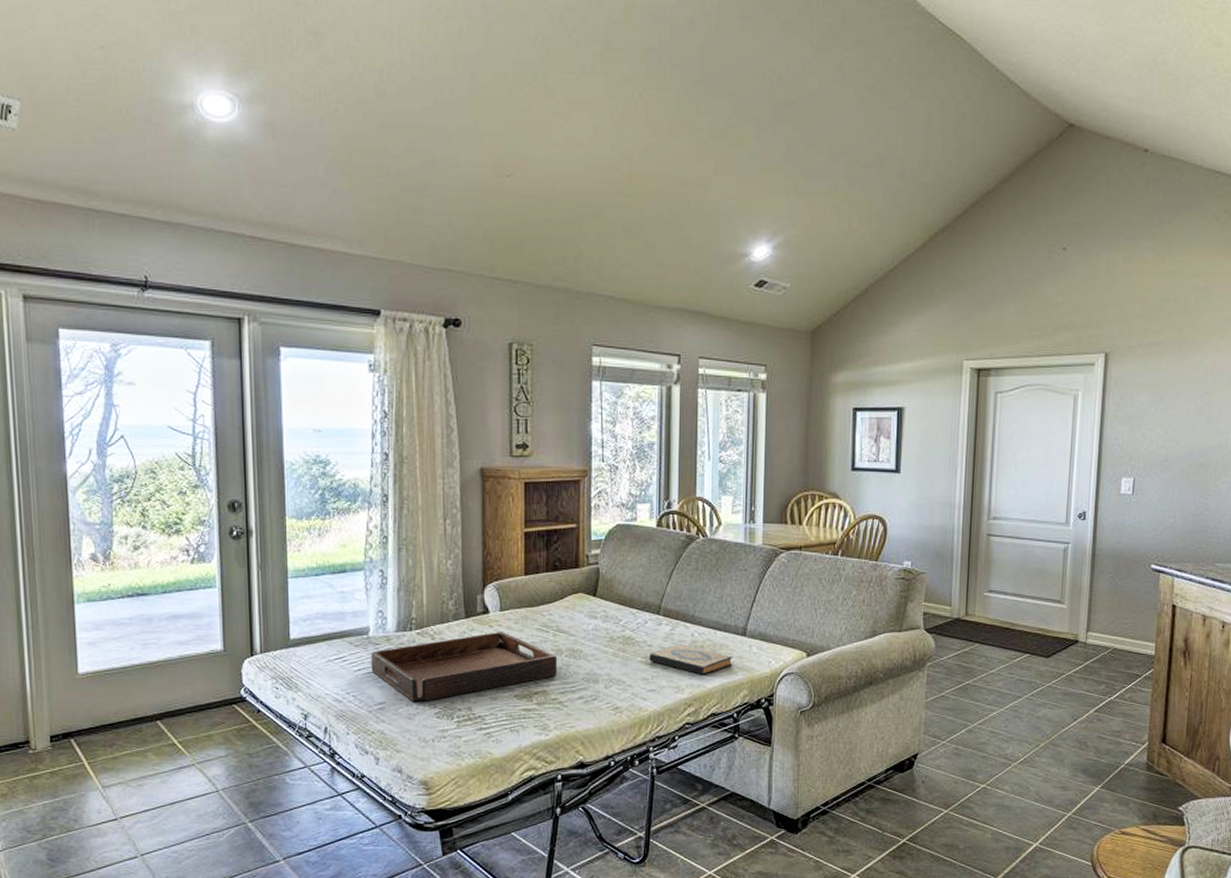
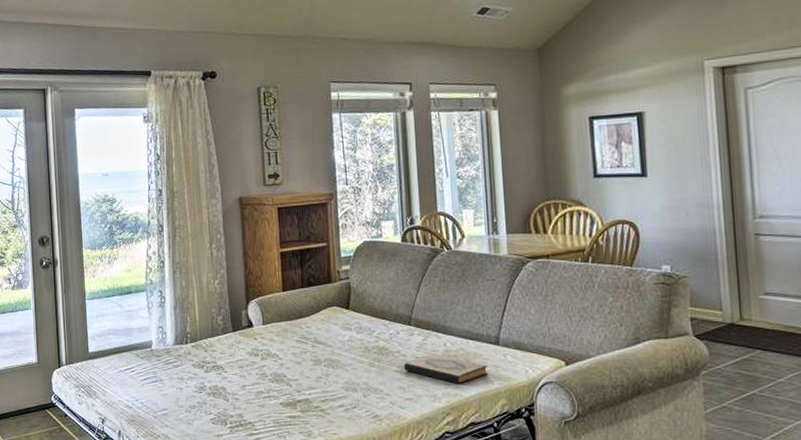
serving tray: present [371,632,557,701] -> none [154,344,317,408]

